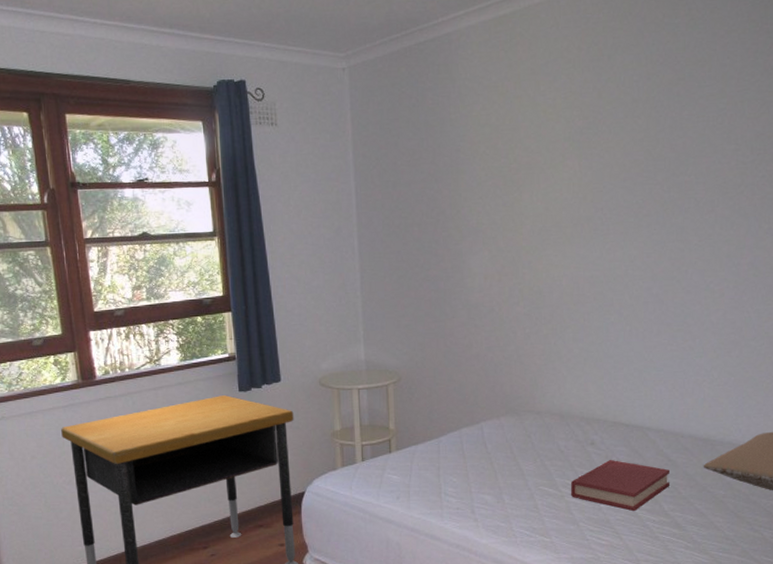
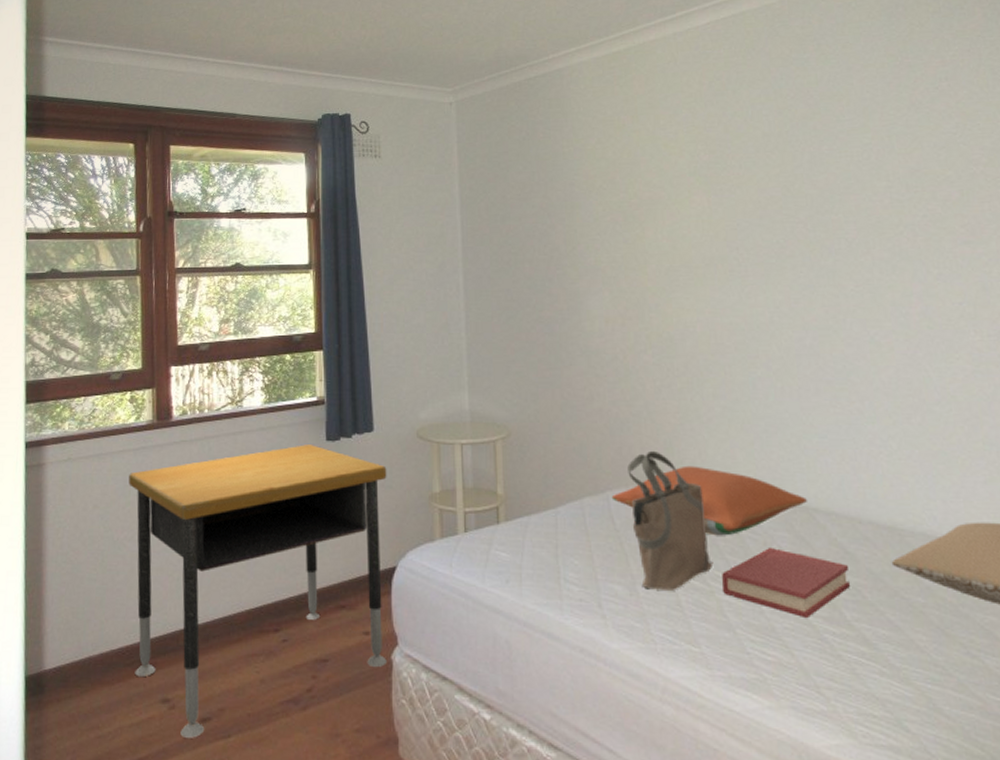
pillow: none [485,398,644,453] -> present [611,465,808,536]
tote bag: none [499,387,564,497] -> present [627,450,712,590]

